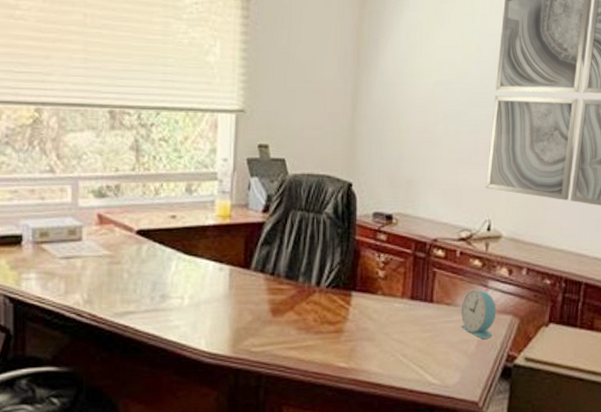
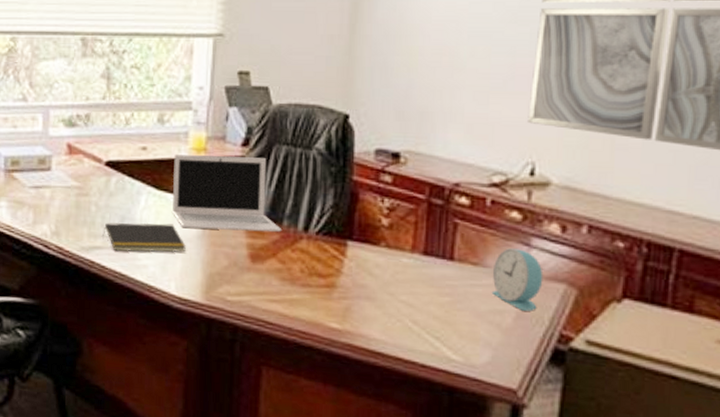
notepad: none [135,286,214,315] -> present [103,222,186,253]
laptop: none [201,222,298,290] -> present [173,154,282,232]

